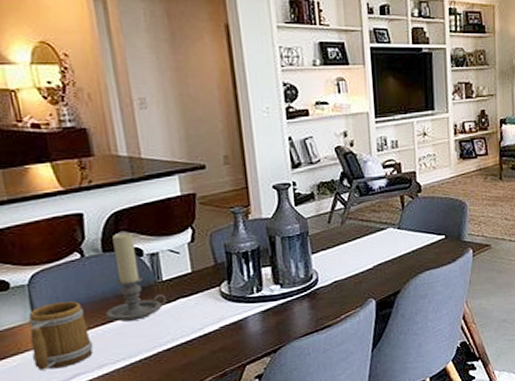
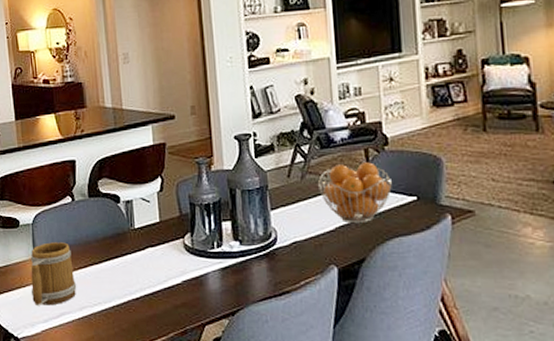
candle holder: present [106,233,167,322] -> none [88,180,138,266]
fruit basket: none [357,207,425,262] -> present [317,162,393,224]

